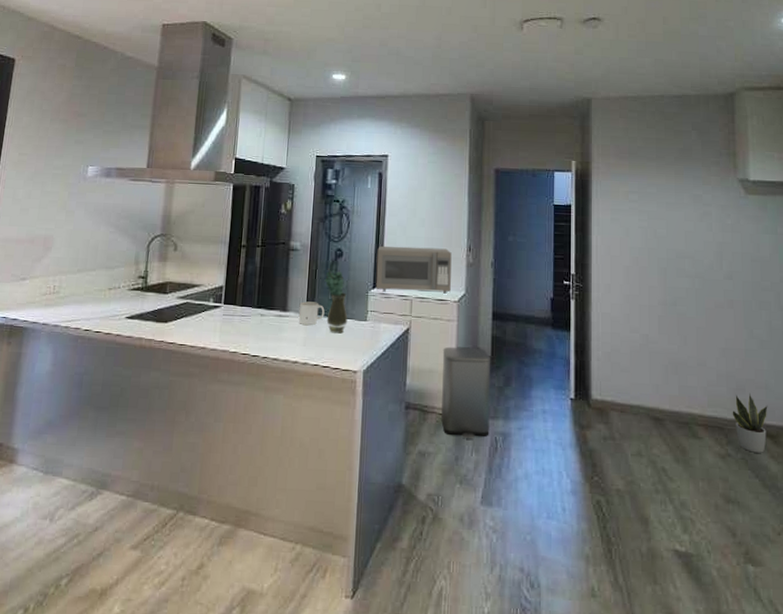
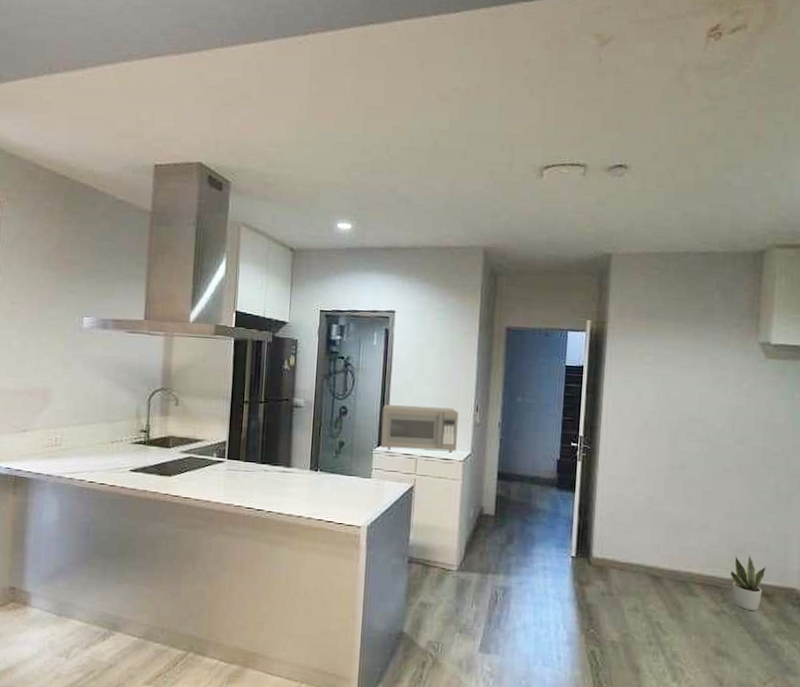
mug: present [298,301,325,325] -> none [302,458,329,481]
vase: present [324,269,348,334] -> none [328,426,352,490]
pedal bin: present [441,346,491,439] -> none [443,504,495,593]

